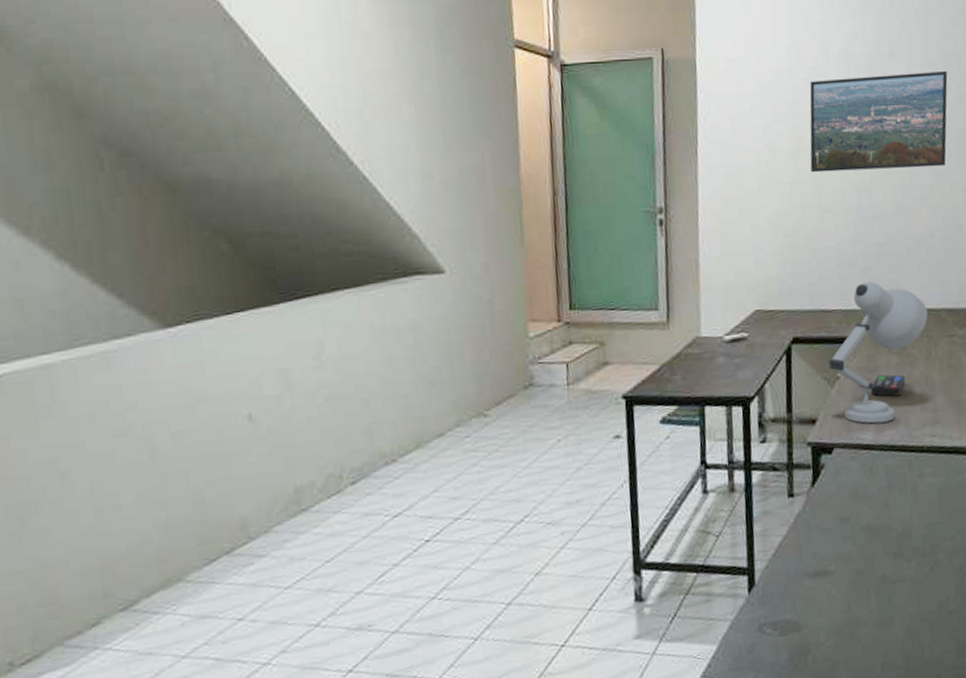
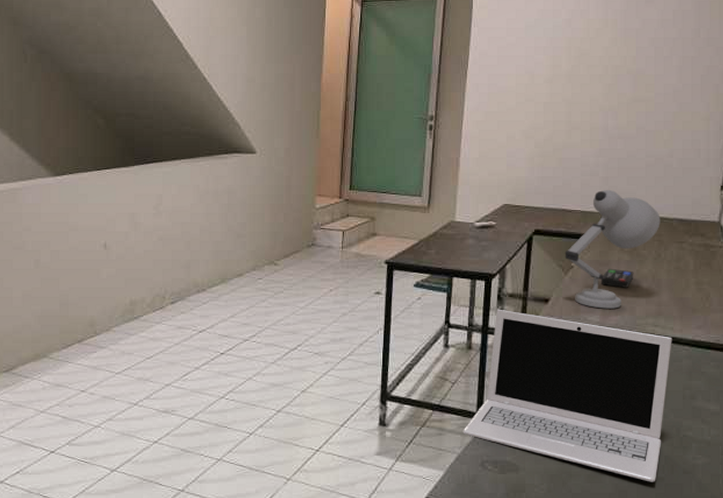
laptop: none [734,438,952,618] -> present [463,309,672,482]
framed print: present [810,70,948,173] -> none [564,17,698,98]

